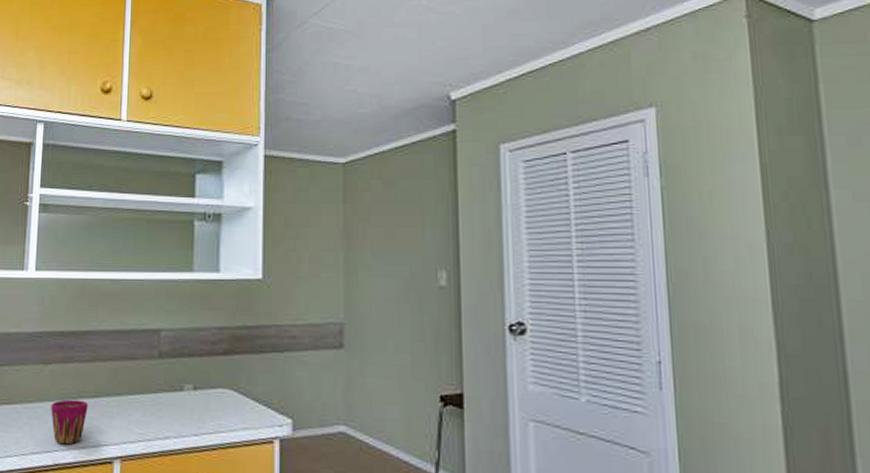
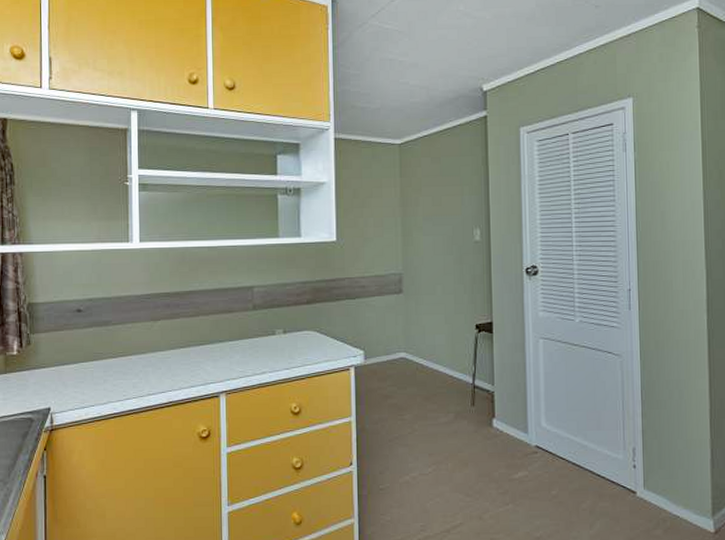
cup: present [51,399,88,445] -> none [162,348,195,386]

